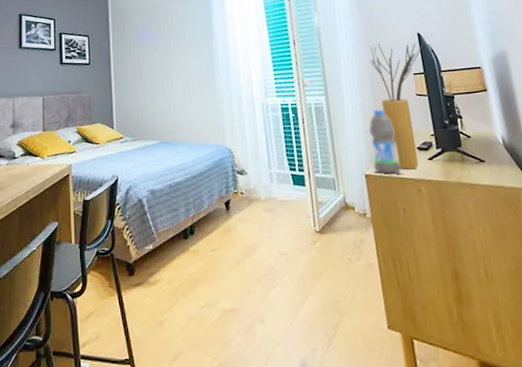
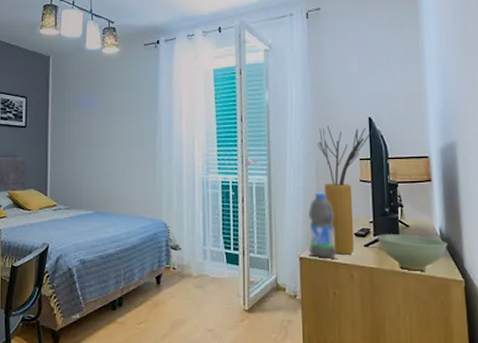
bowl: none [440,145,513,182] -> present [377,234,448,271]

